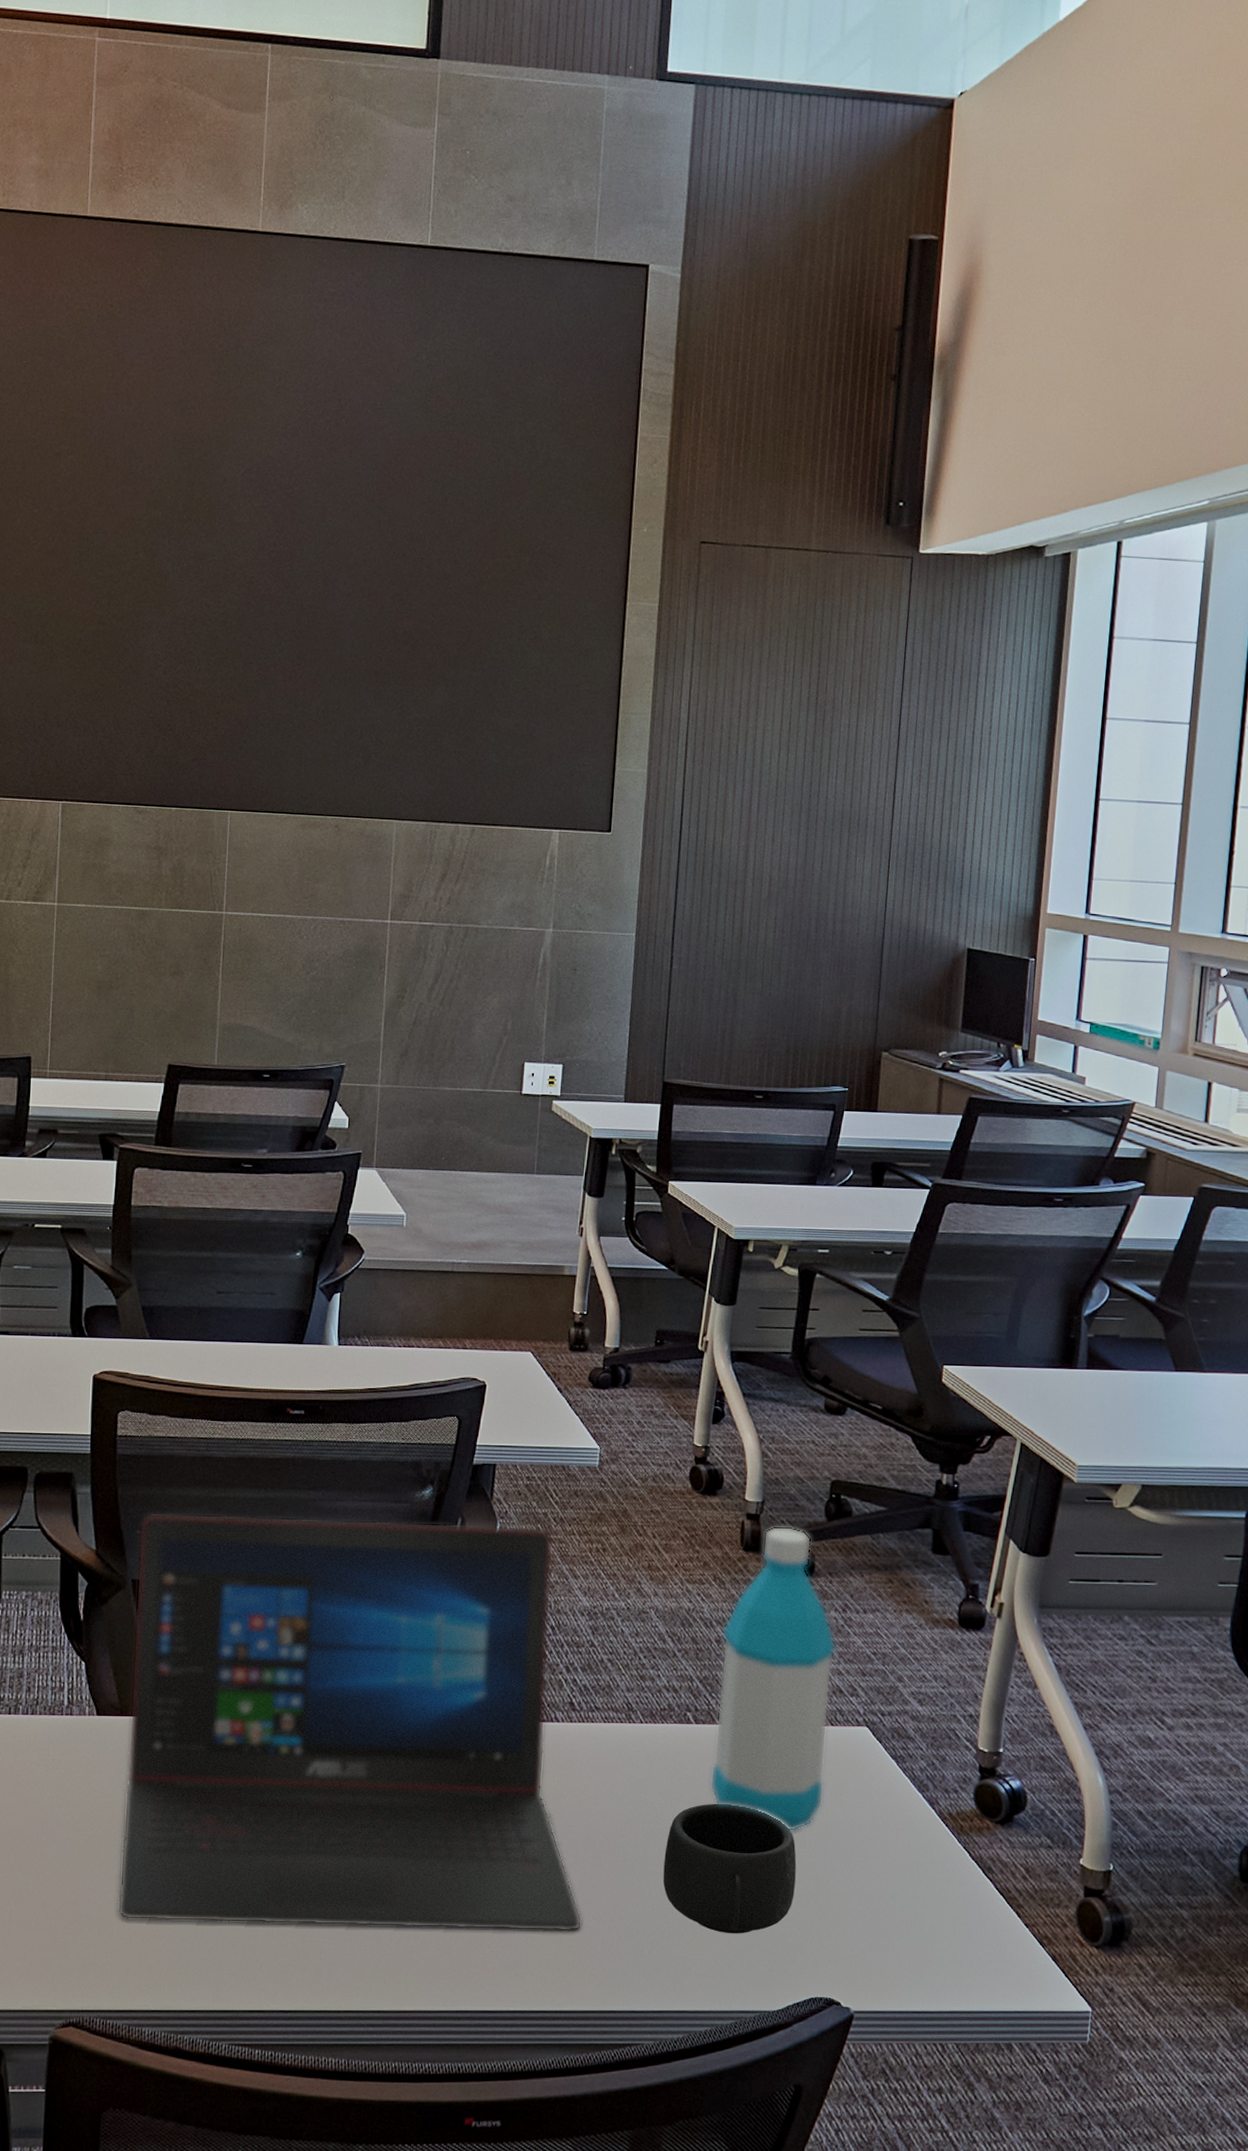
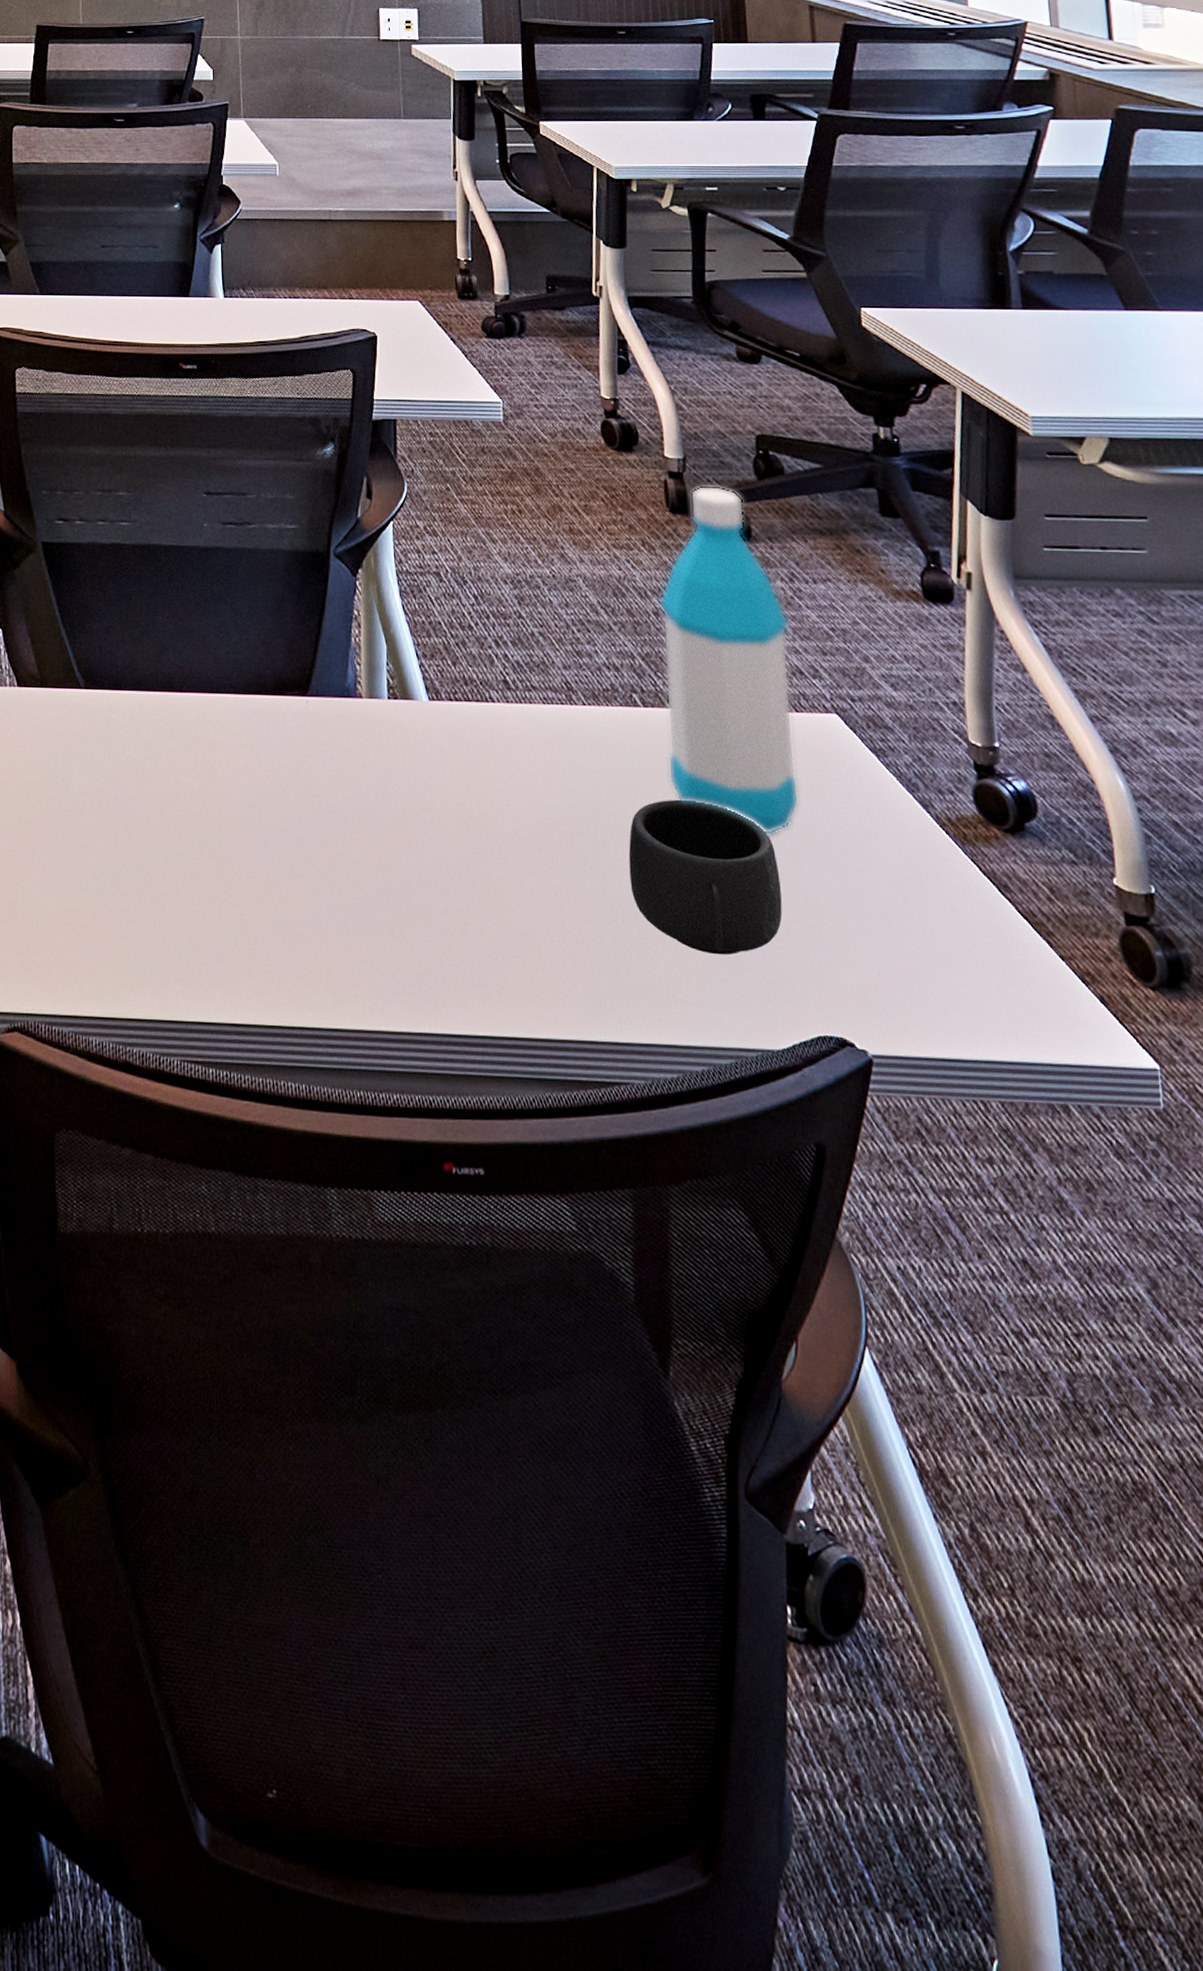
laptop: present [117,1513,583,1932] -> none [45,472,547,946]

